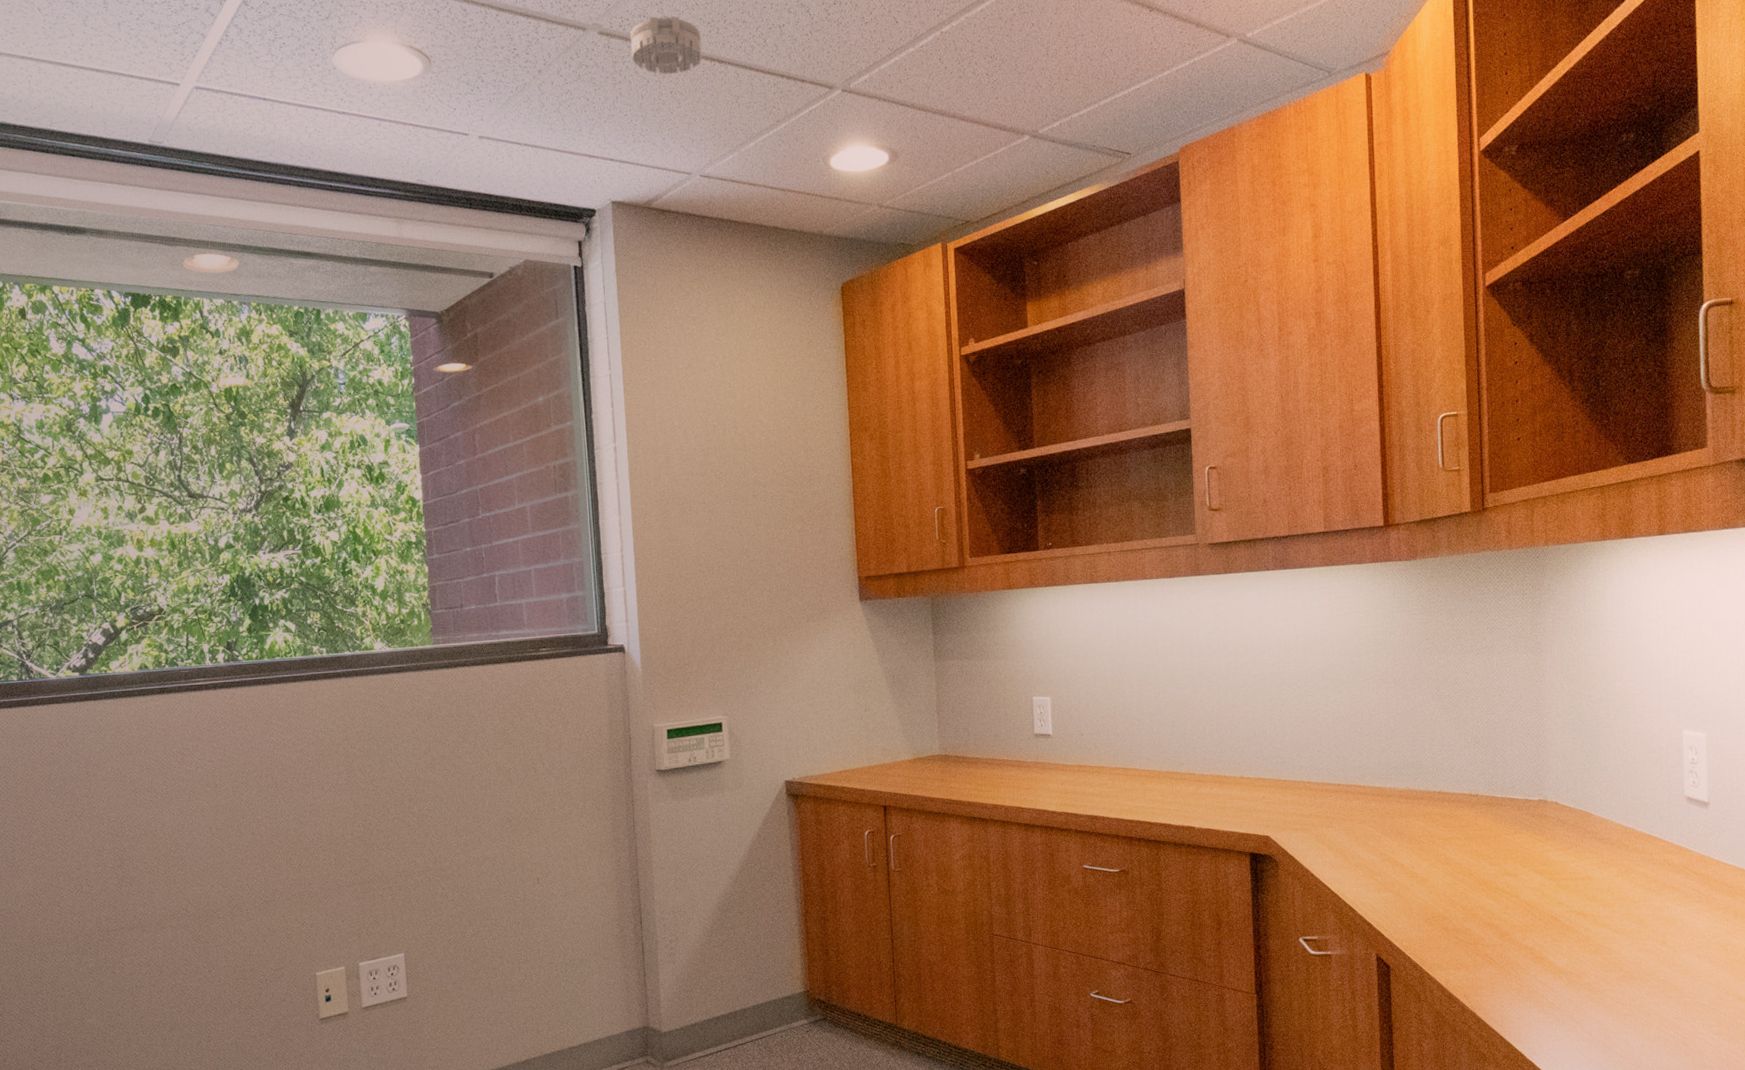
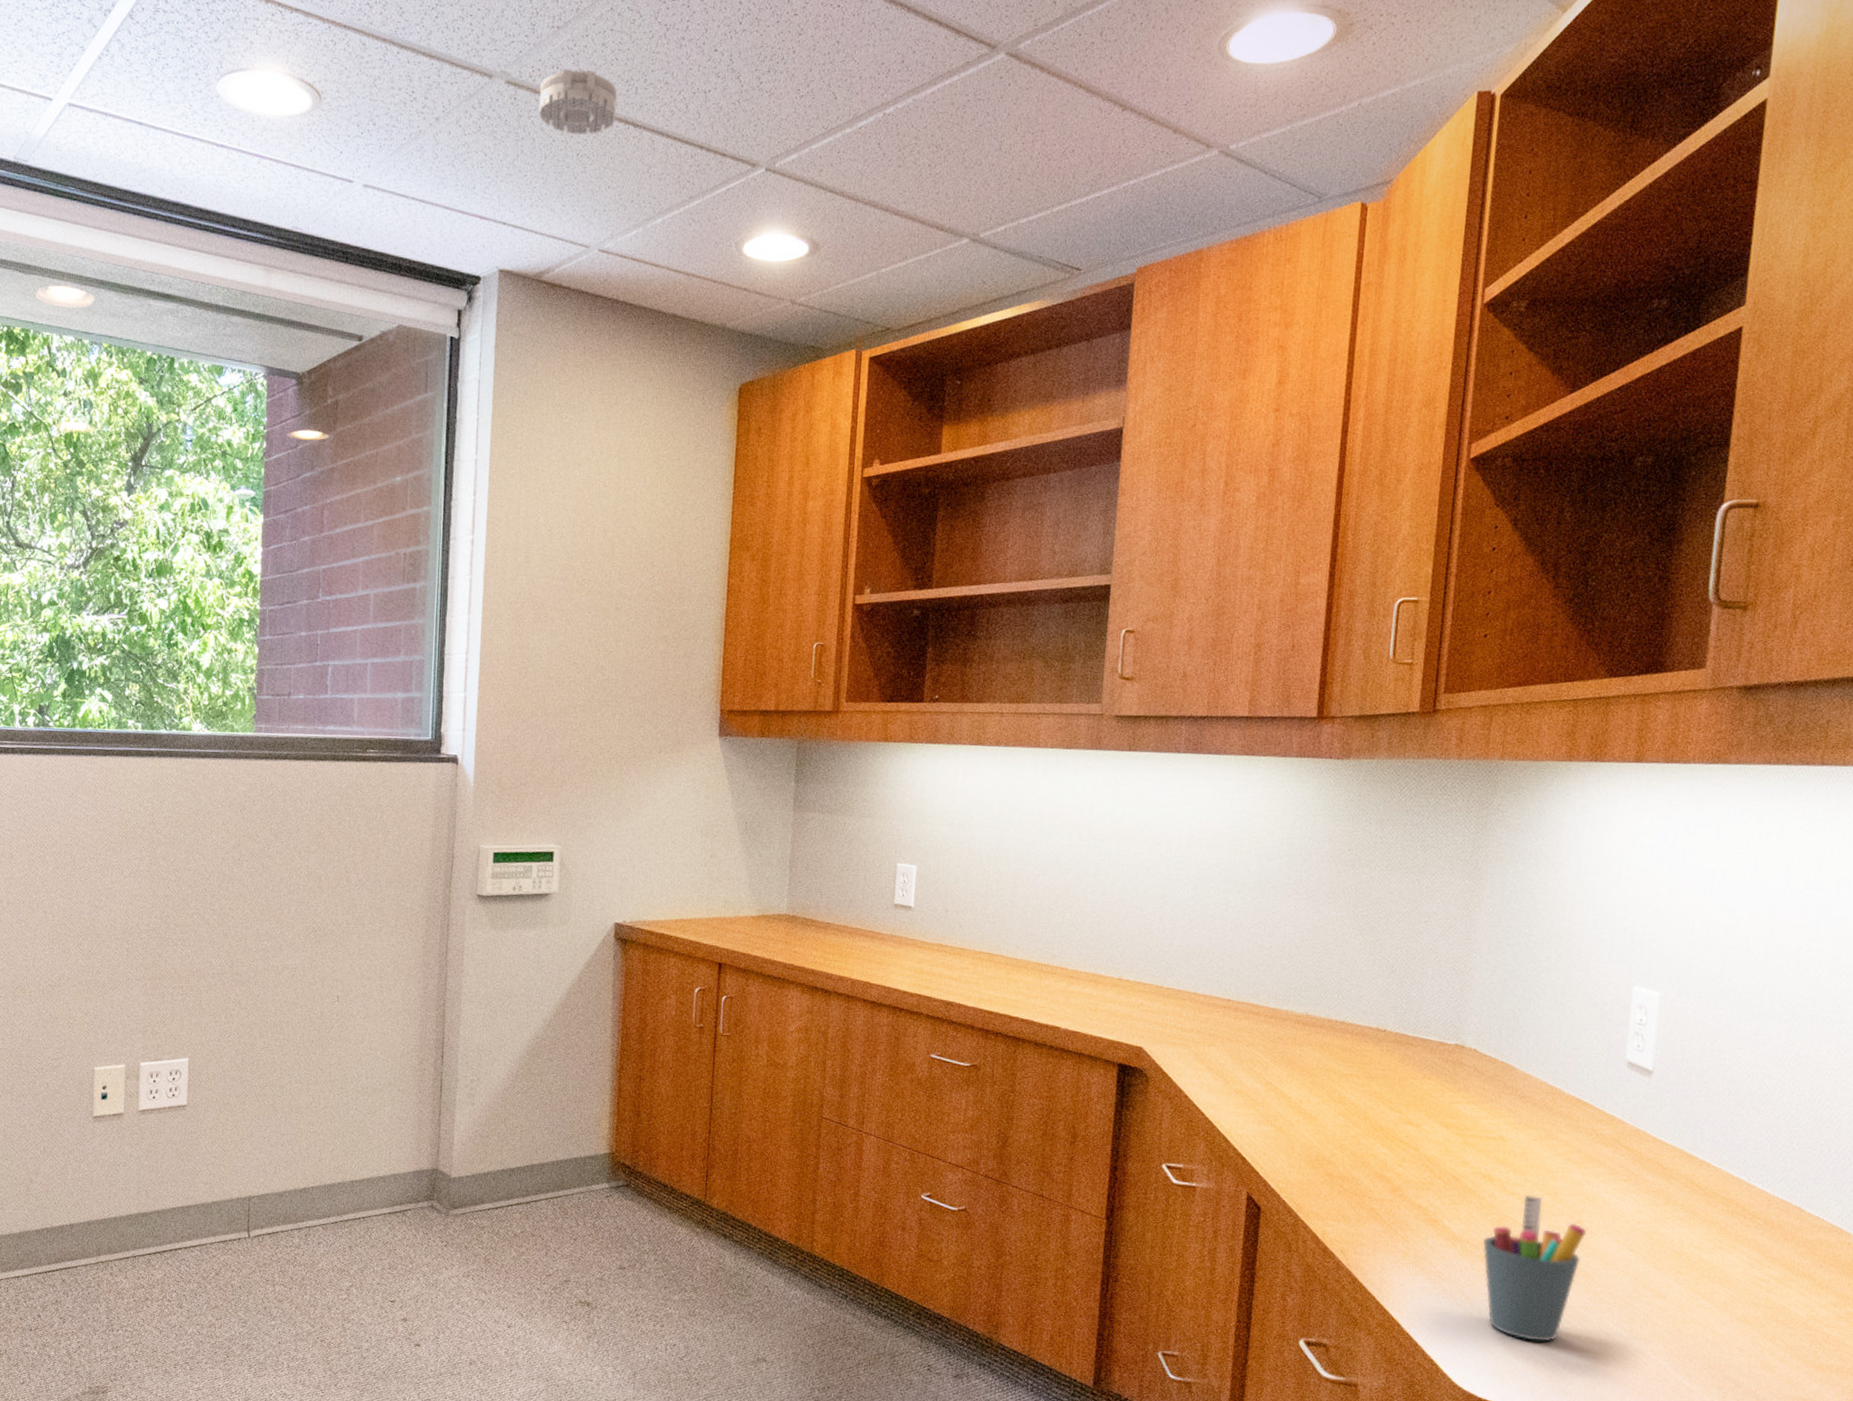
pen holder: none [1584,924,1671,1054] -> present [1482,1194,1587,1342]

